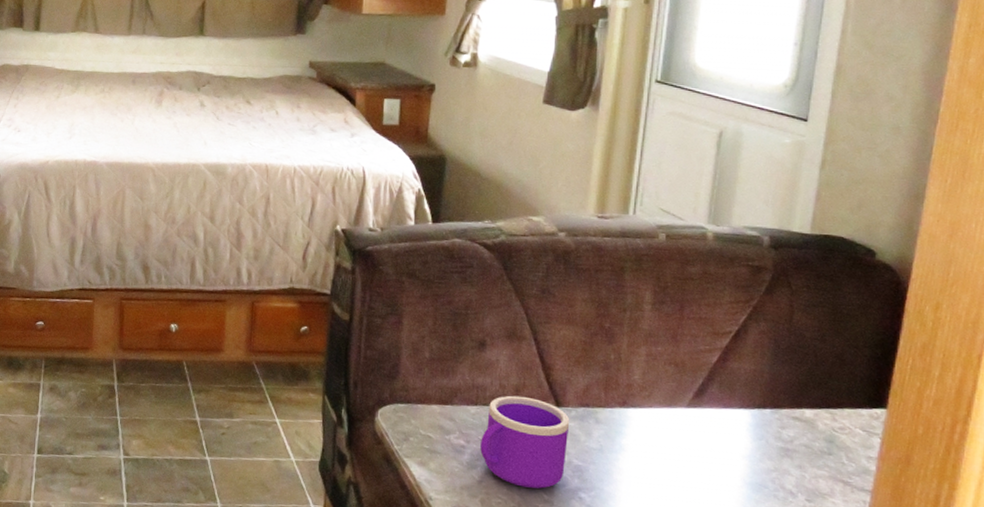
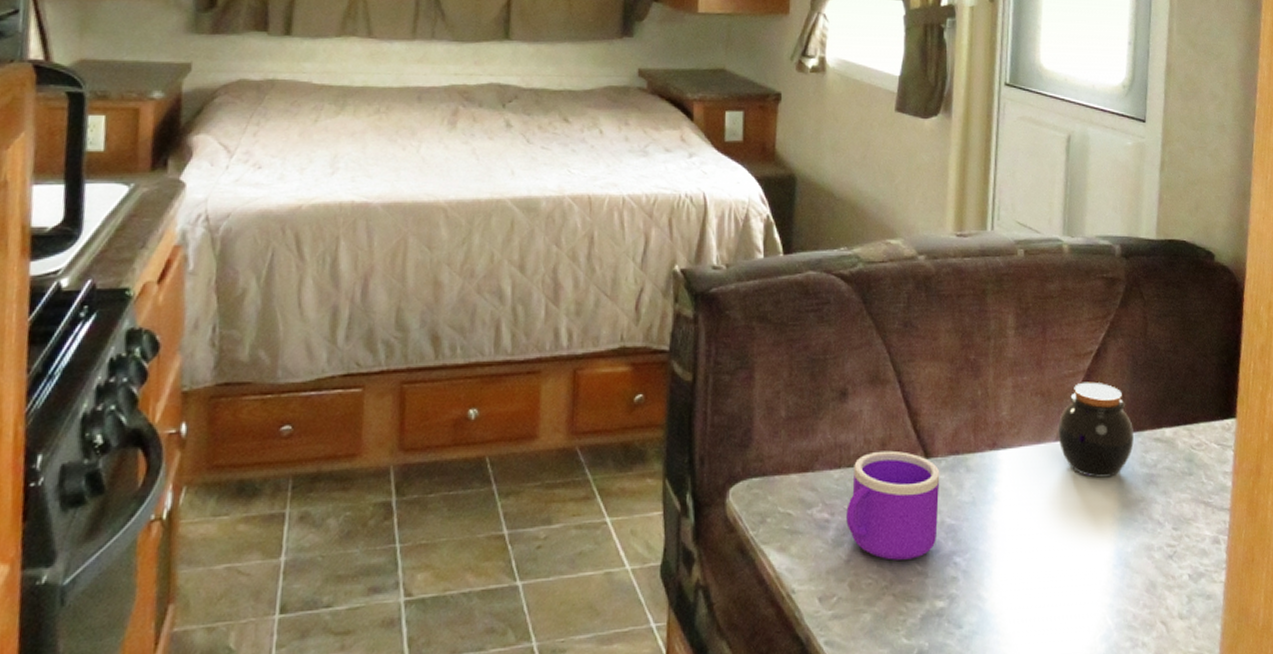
jar: none [690,358,770,446] -> present [1058,382,1134,478]

